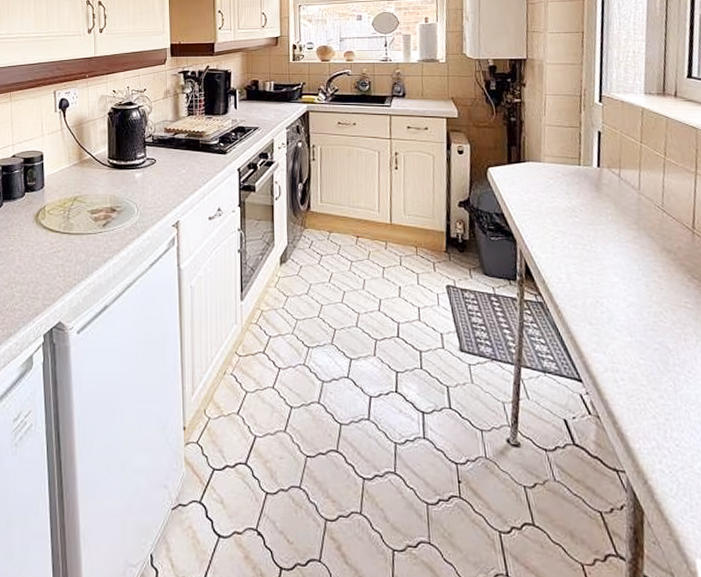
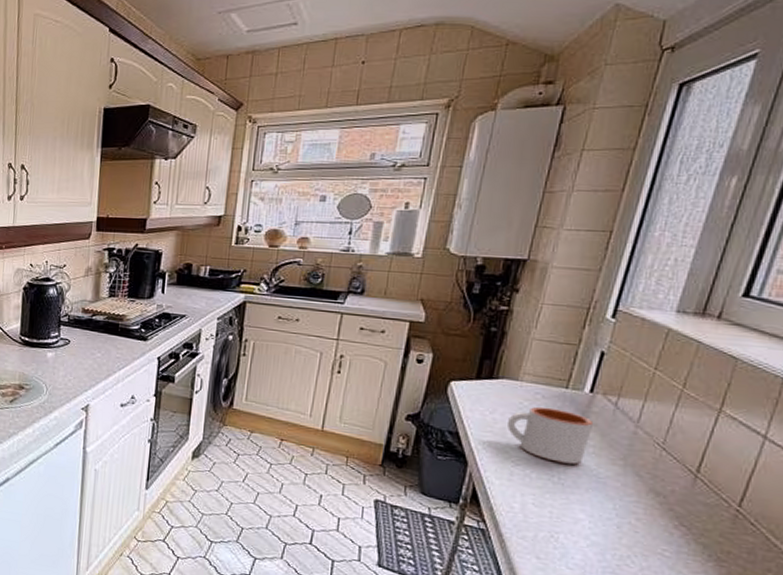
mug: none [540,183,607,232] -> present [508,406,593,464]

